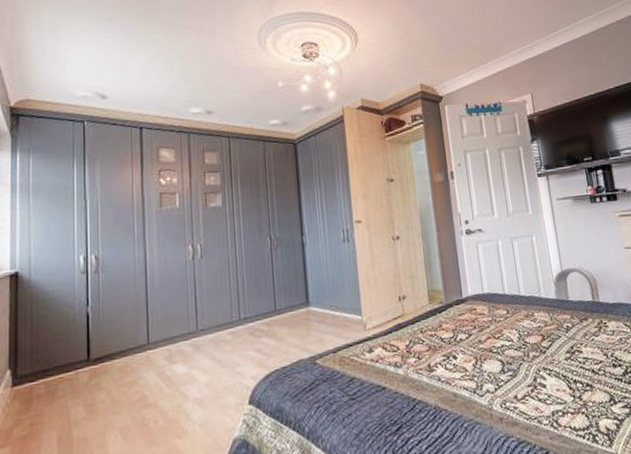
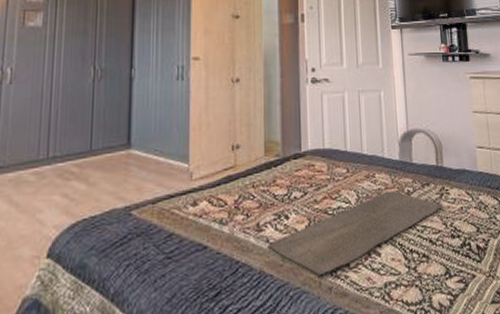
bath mat: none [440,327,602,407] -> present [268,190,443,275]

